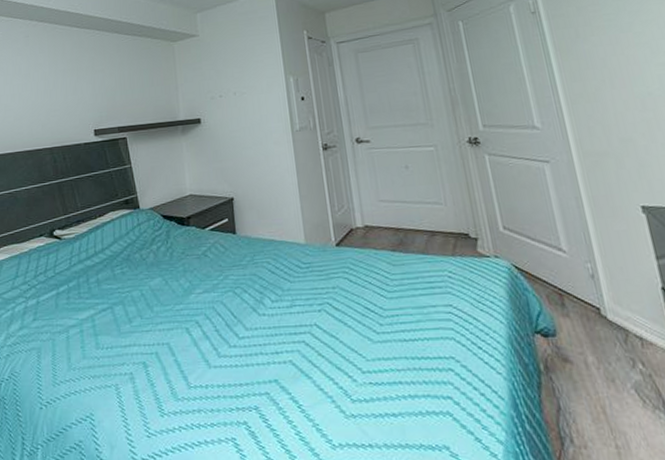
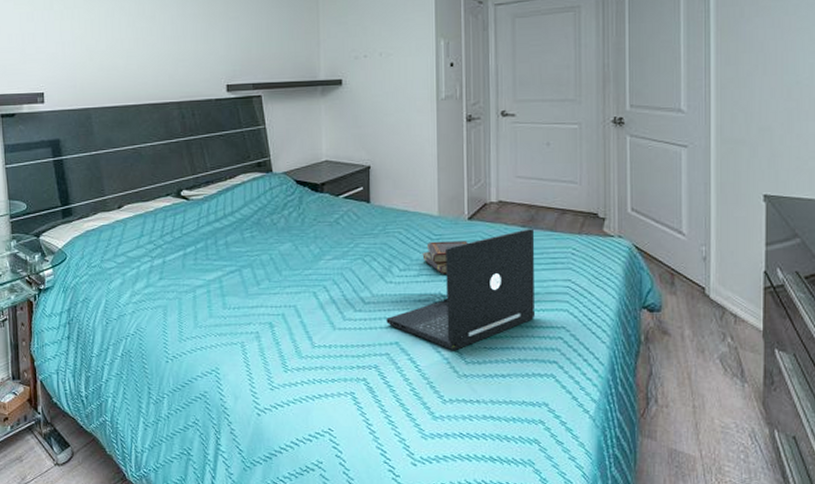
laptop: none [262,252,420,388] -> present [386,229,536,351]
book set: none [293,268,339,304] -> present [422,241,468,274]

